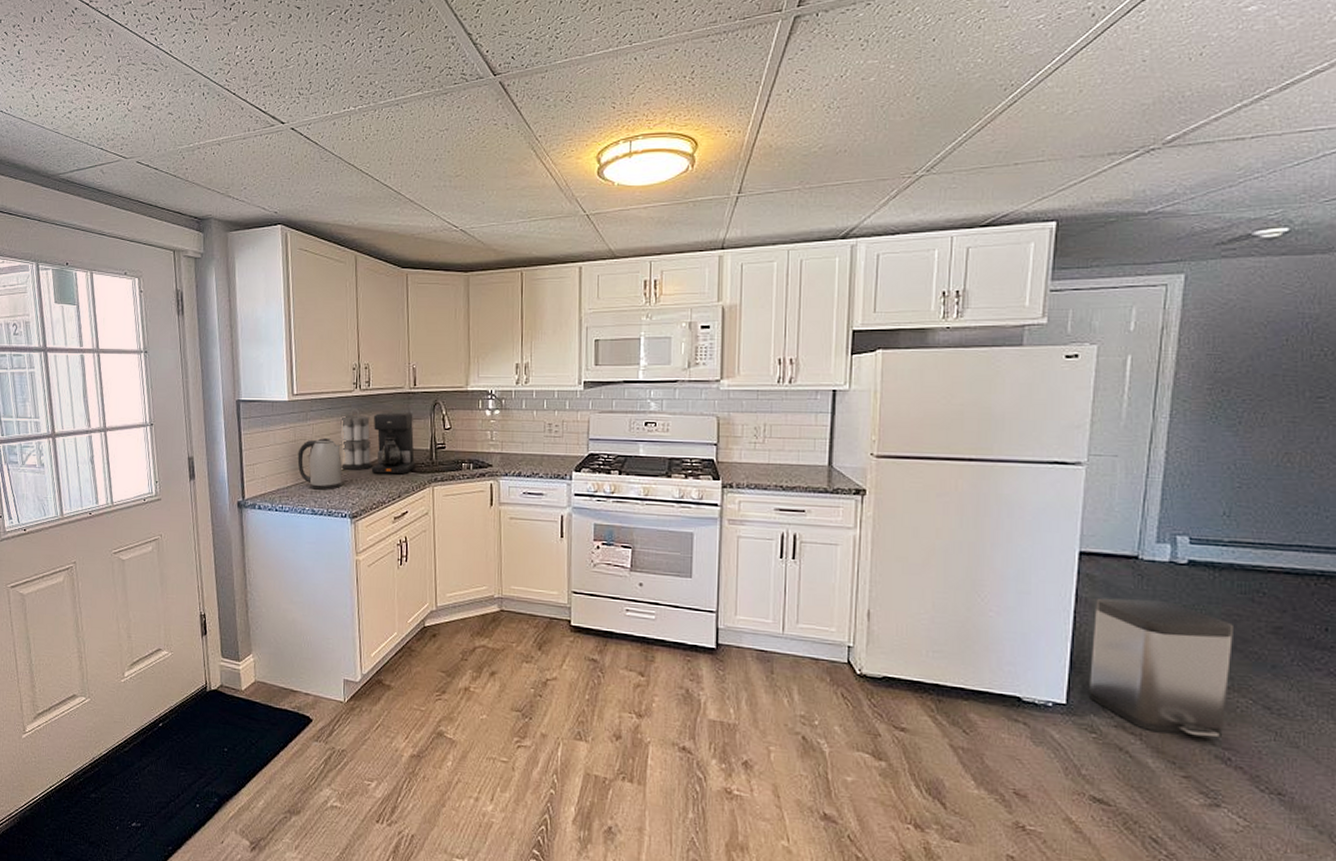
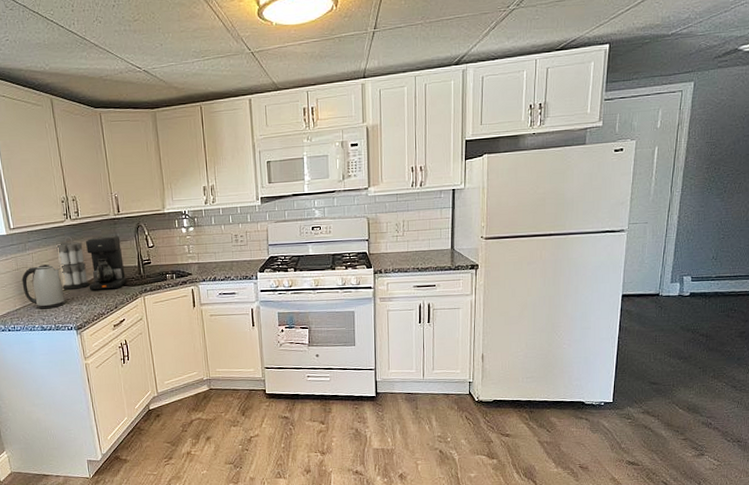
pedal bin: present [1089,597,1235,738] -> none [627,322,717,413]

